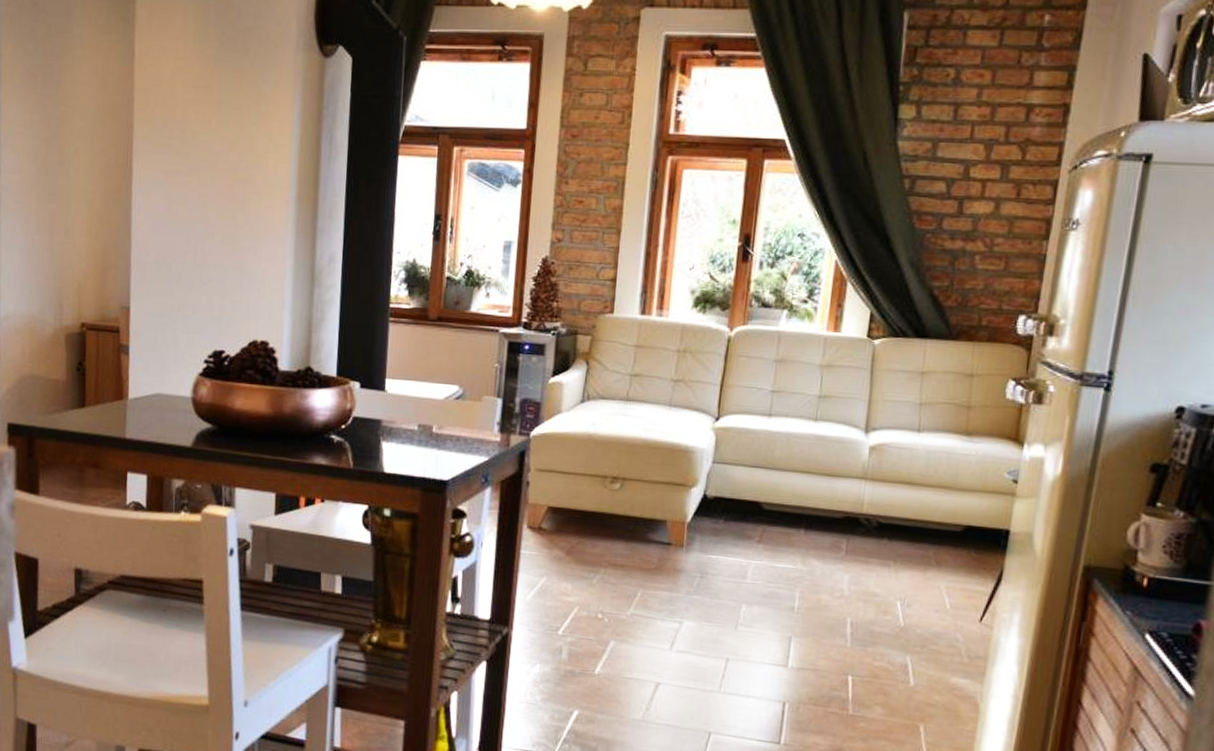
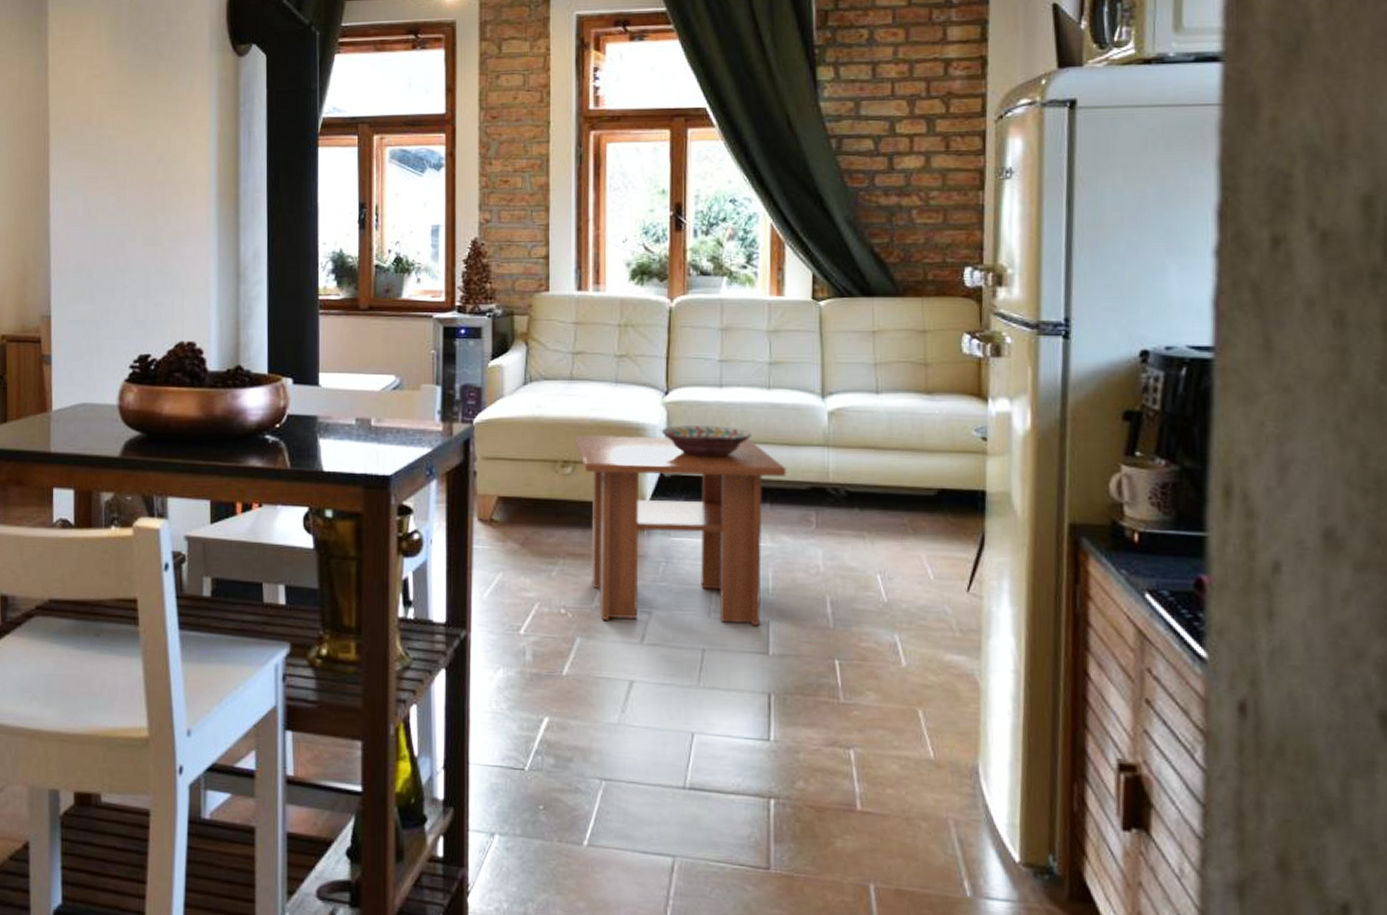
coffee table: none [625,453,823,642] -> present [575,435,786,627]
decorative bowl: none [708,450,794,483] -> present [661,425,751,458]

